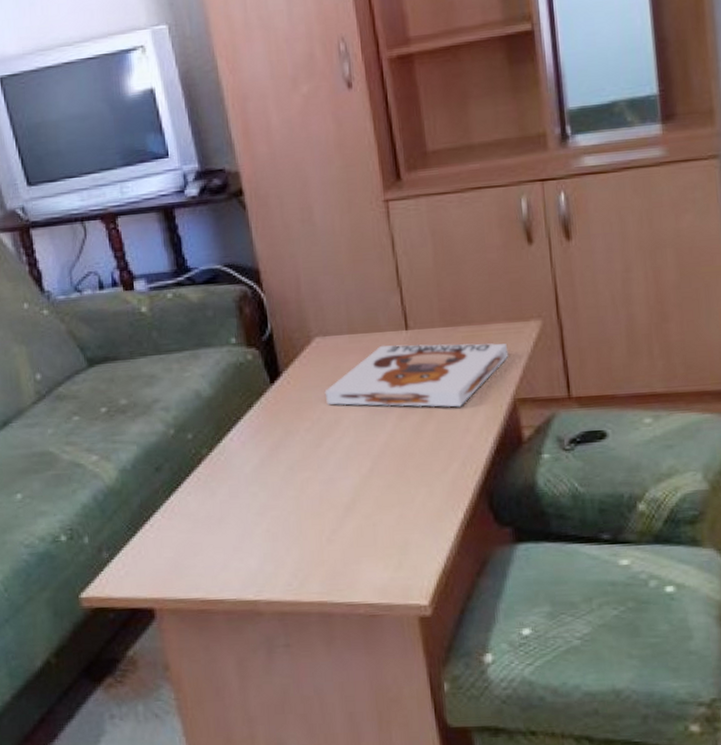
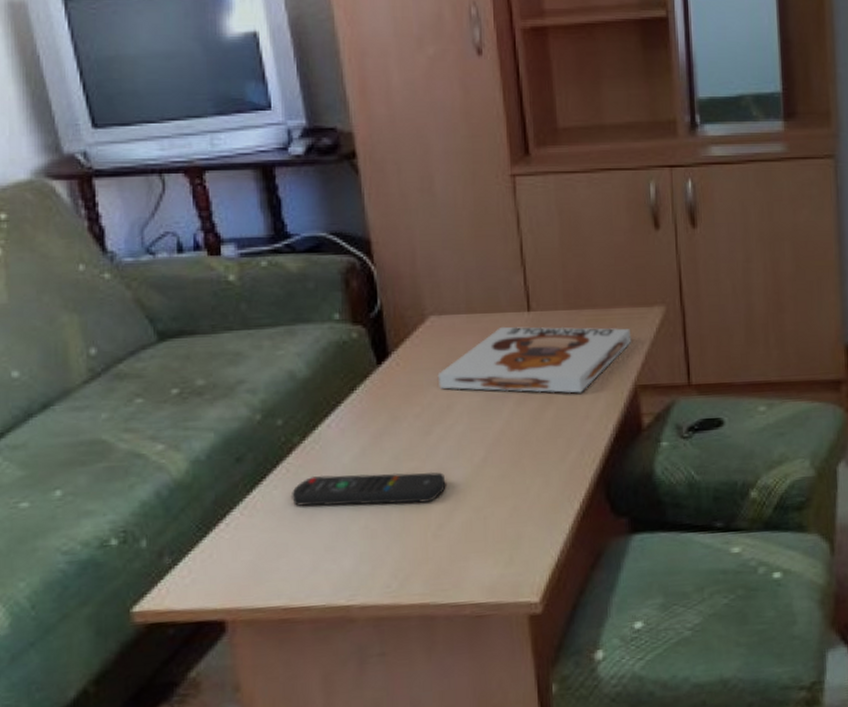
remote control: none [203,482,337,511] -> present [292,472,446,506]

